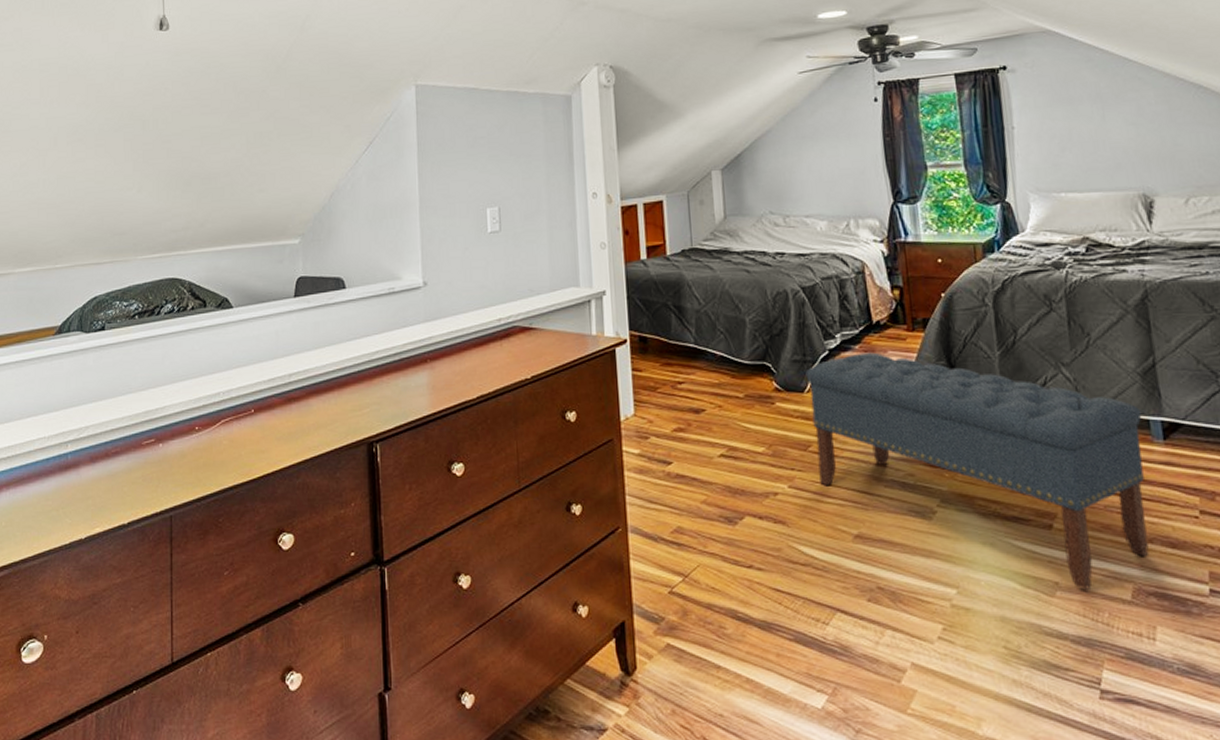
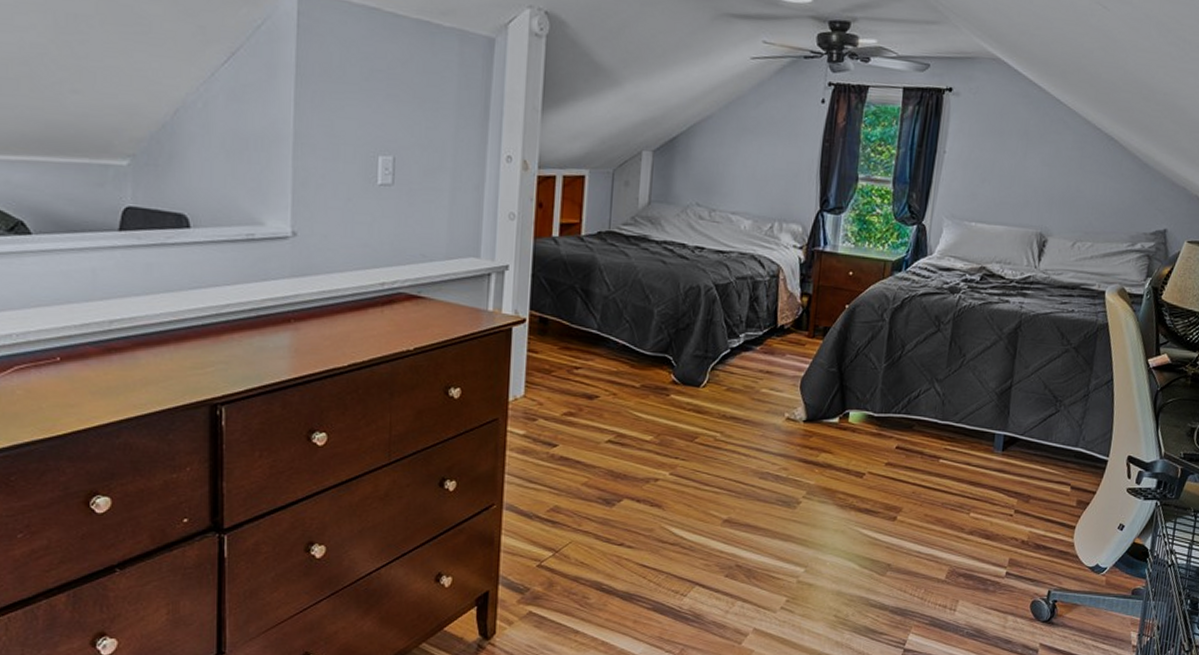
bench: present [805,352,1149,589] -> none [700,354,991,570]

